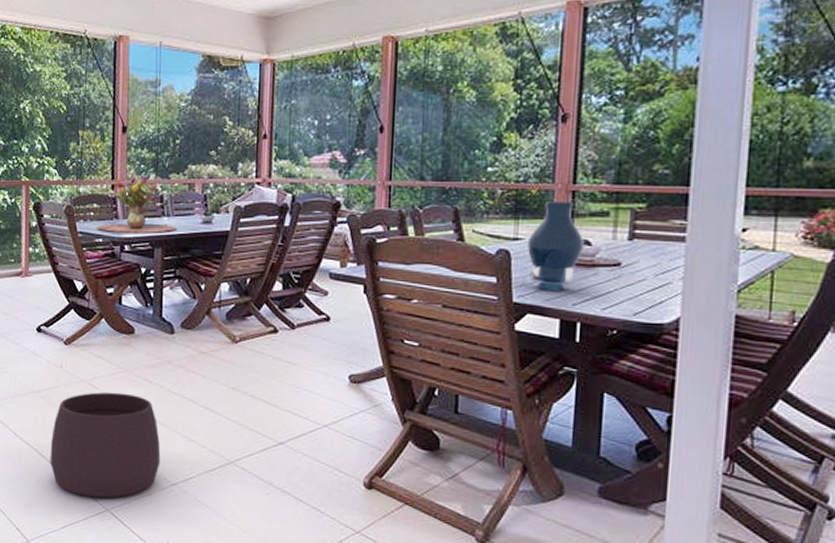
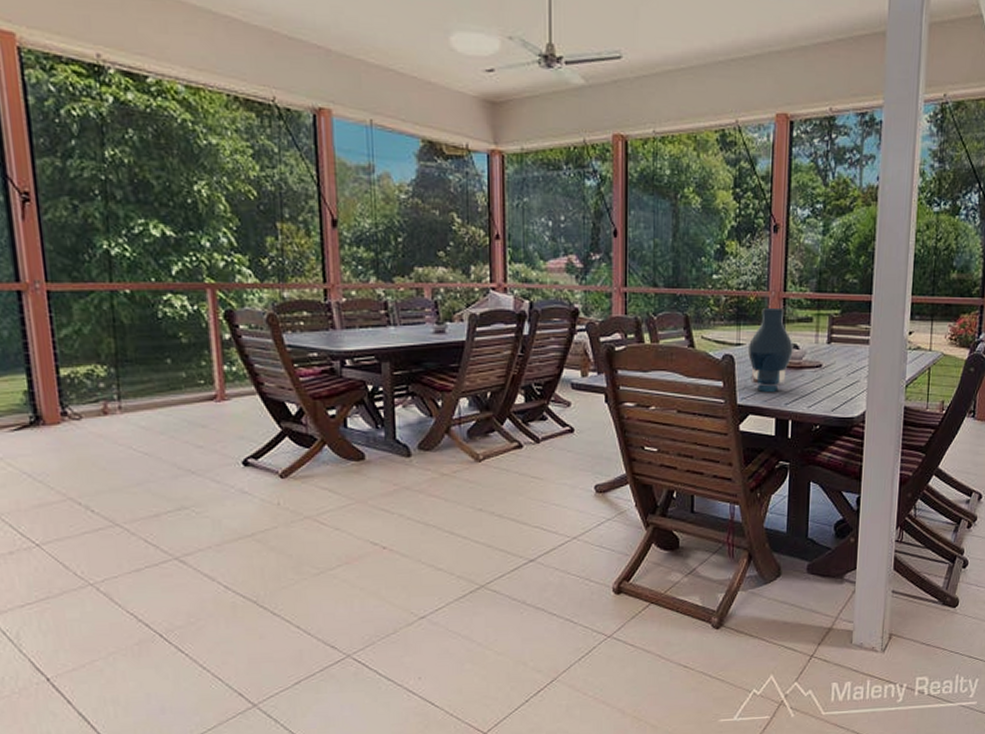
planter pot: present [50,392,161,499] -> none [272,526,406,646]
flower arrangement: present [97,176,177,233] -> none [309,278,407,345]

